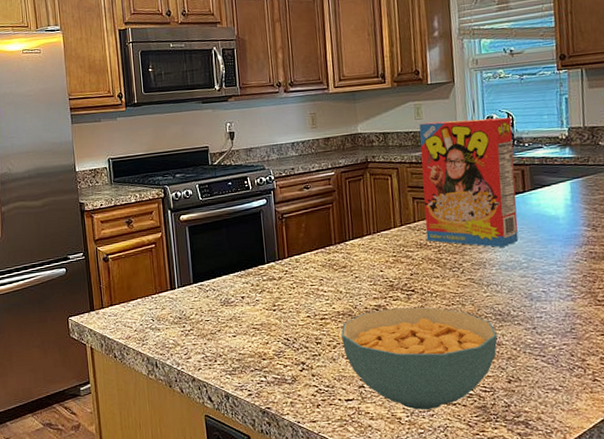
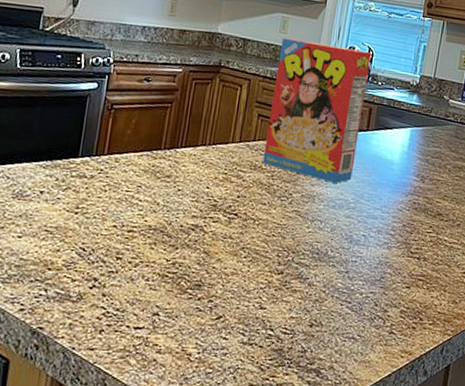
cereal bowl: present [341,307,498,410] -> none [146,230,310,347]

